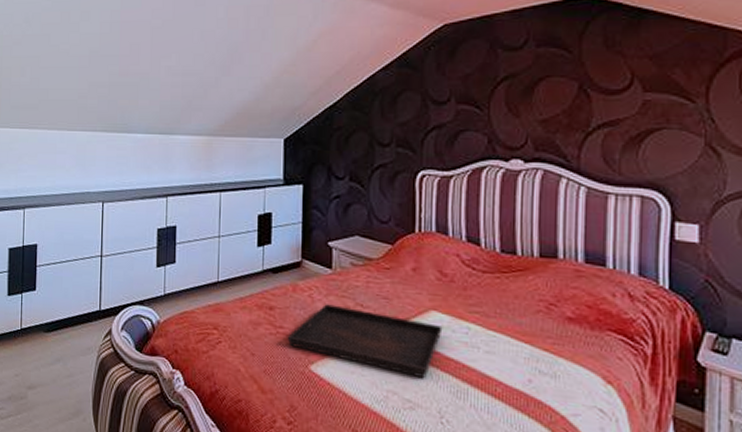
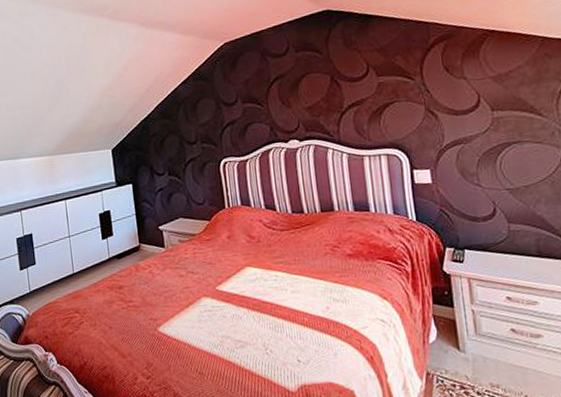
serving tray: present [287,304,443,379] -> none [136,276,258,322]

